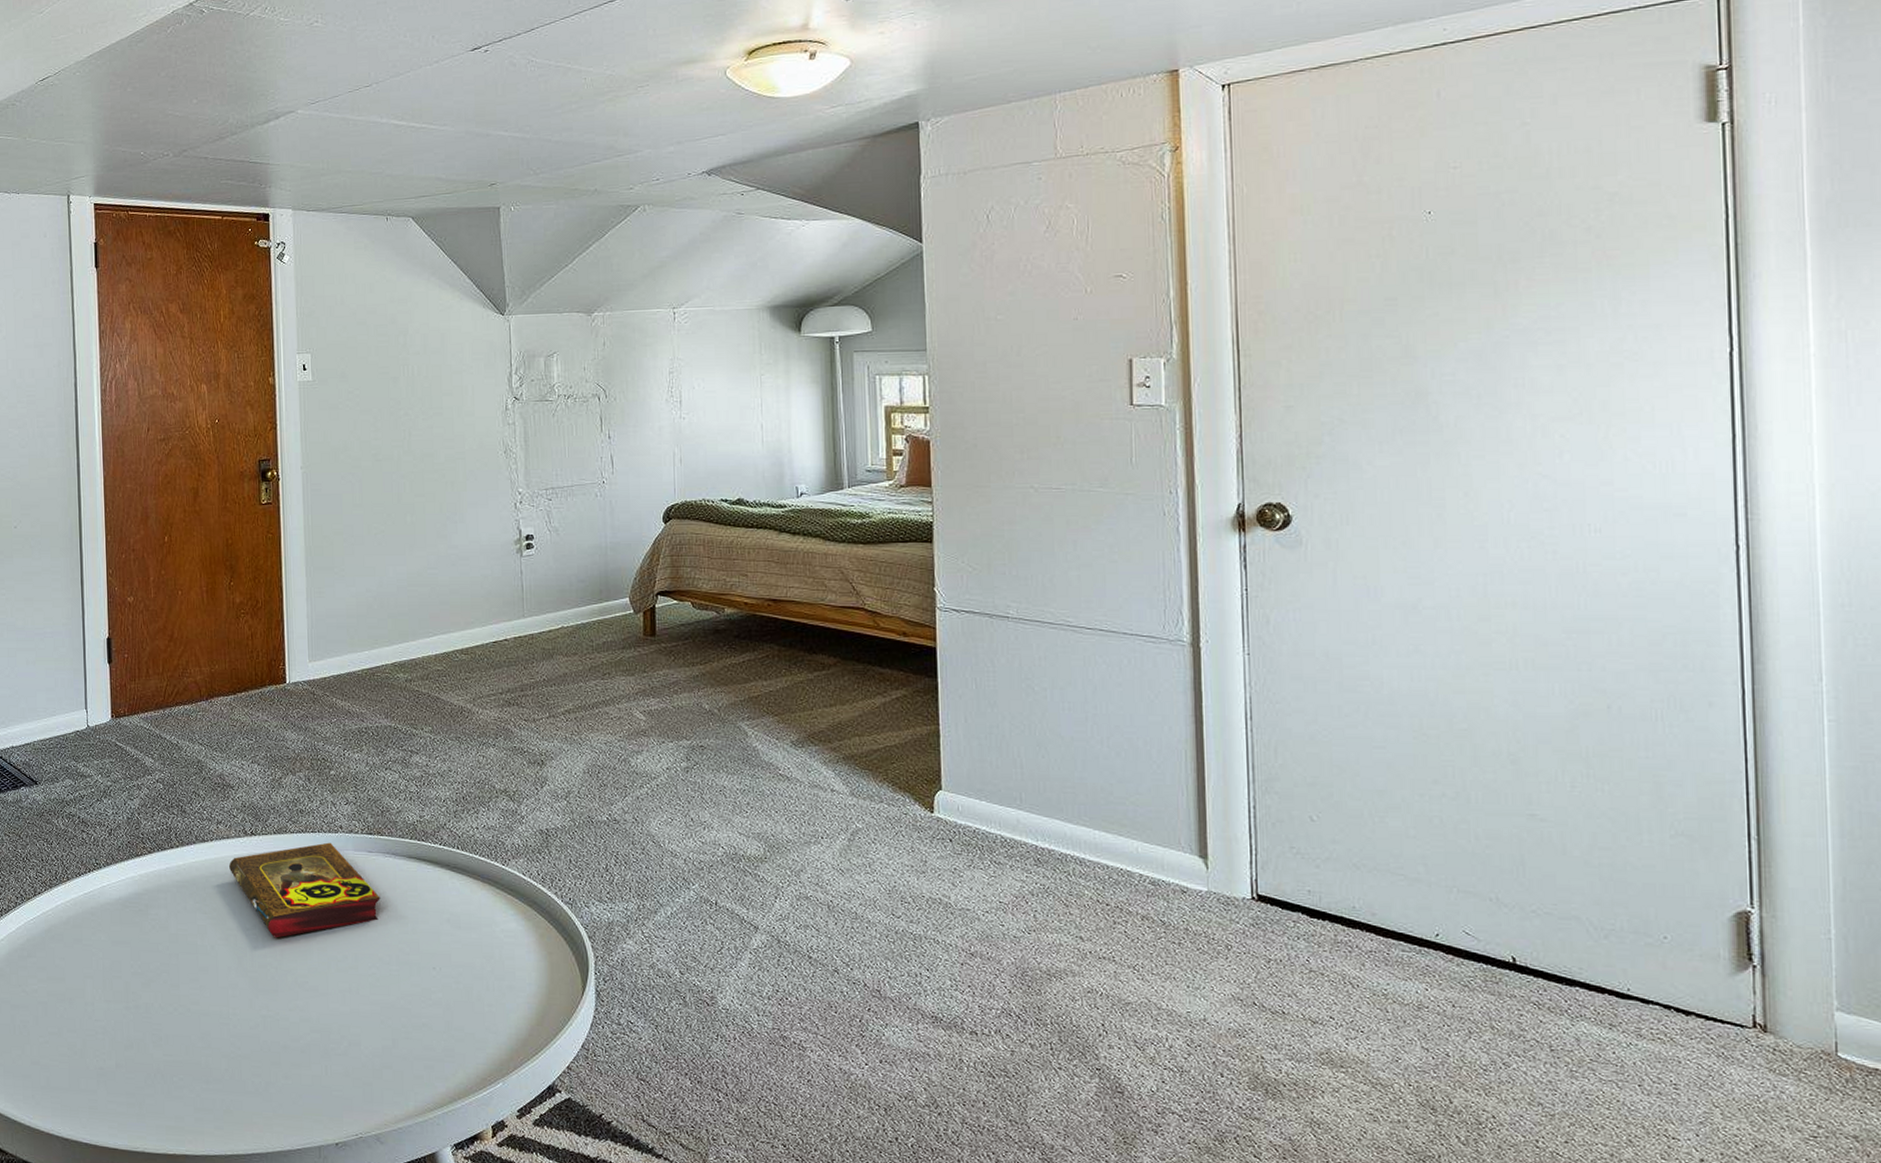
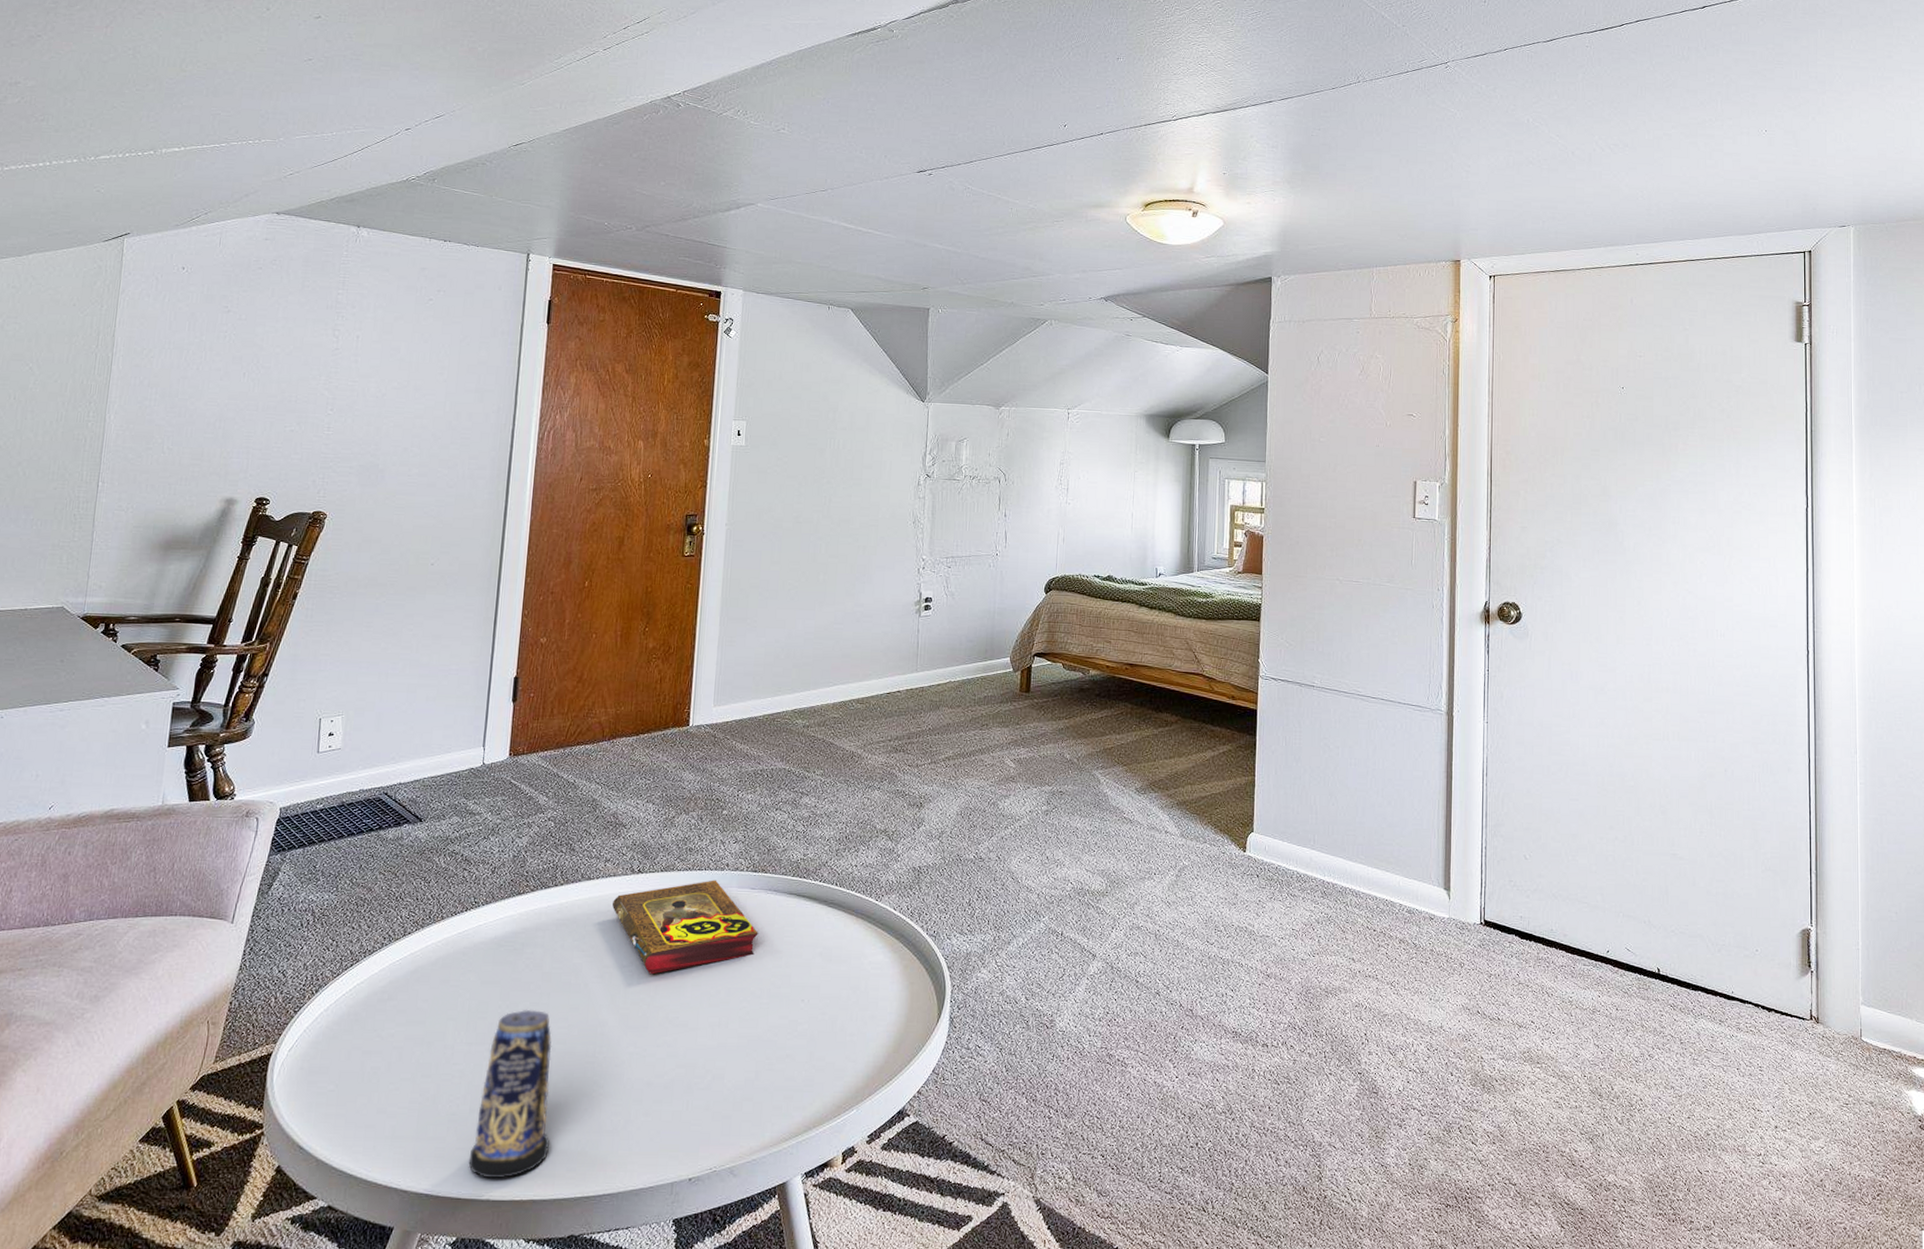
candle: none [120,969,196,1133] -> present [468,1009,552,1179]

